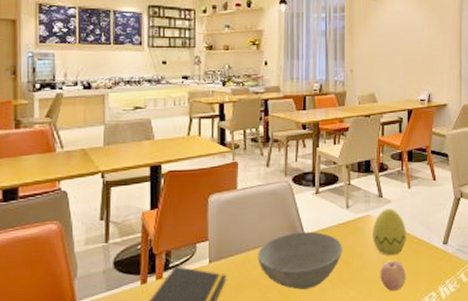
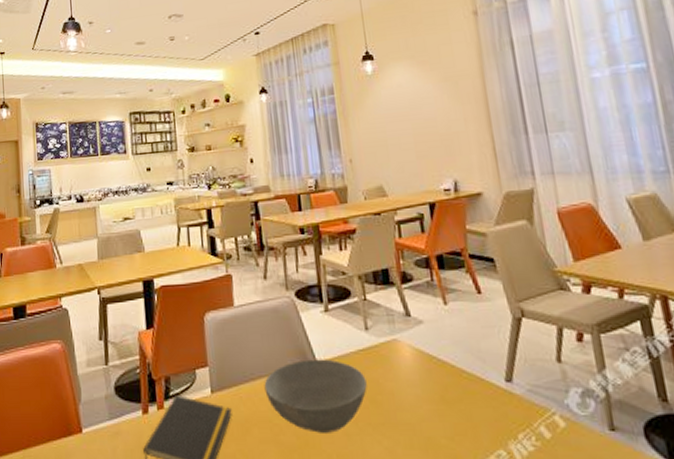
decorative egg: present [373,208,406,256] -> none [402,331,452,395]
fruit: present [380,260,406,292] -> none [420,402,459,445]

